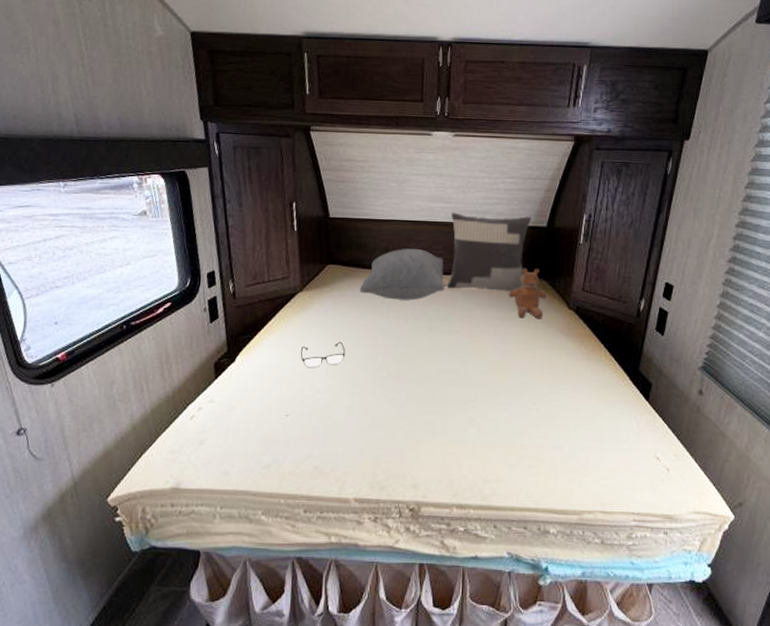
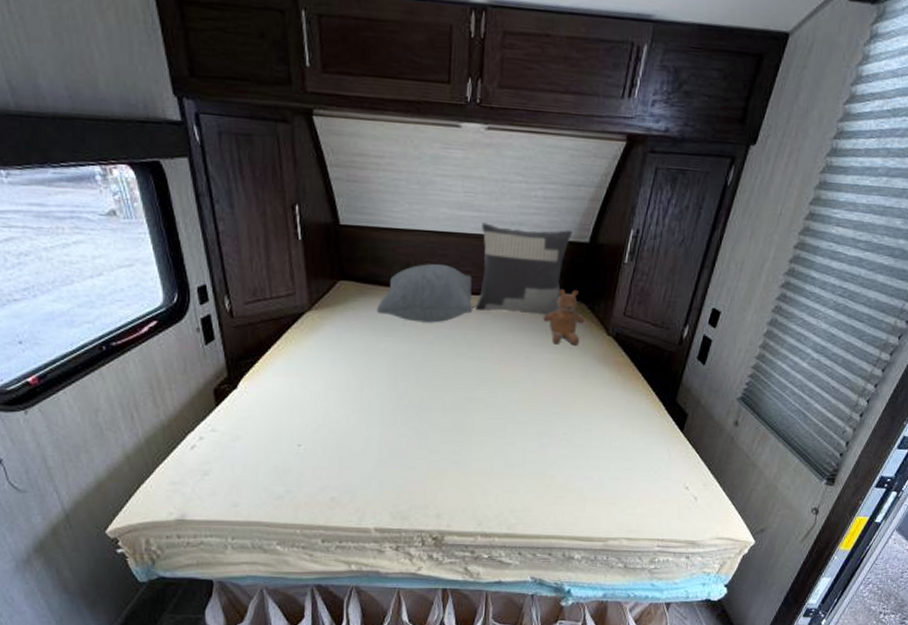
eyeglasses: present [300,341,346,368] -> none [311,367,363,396]

